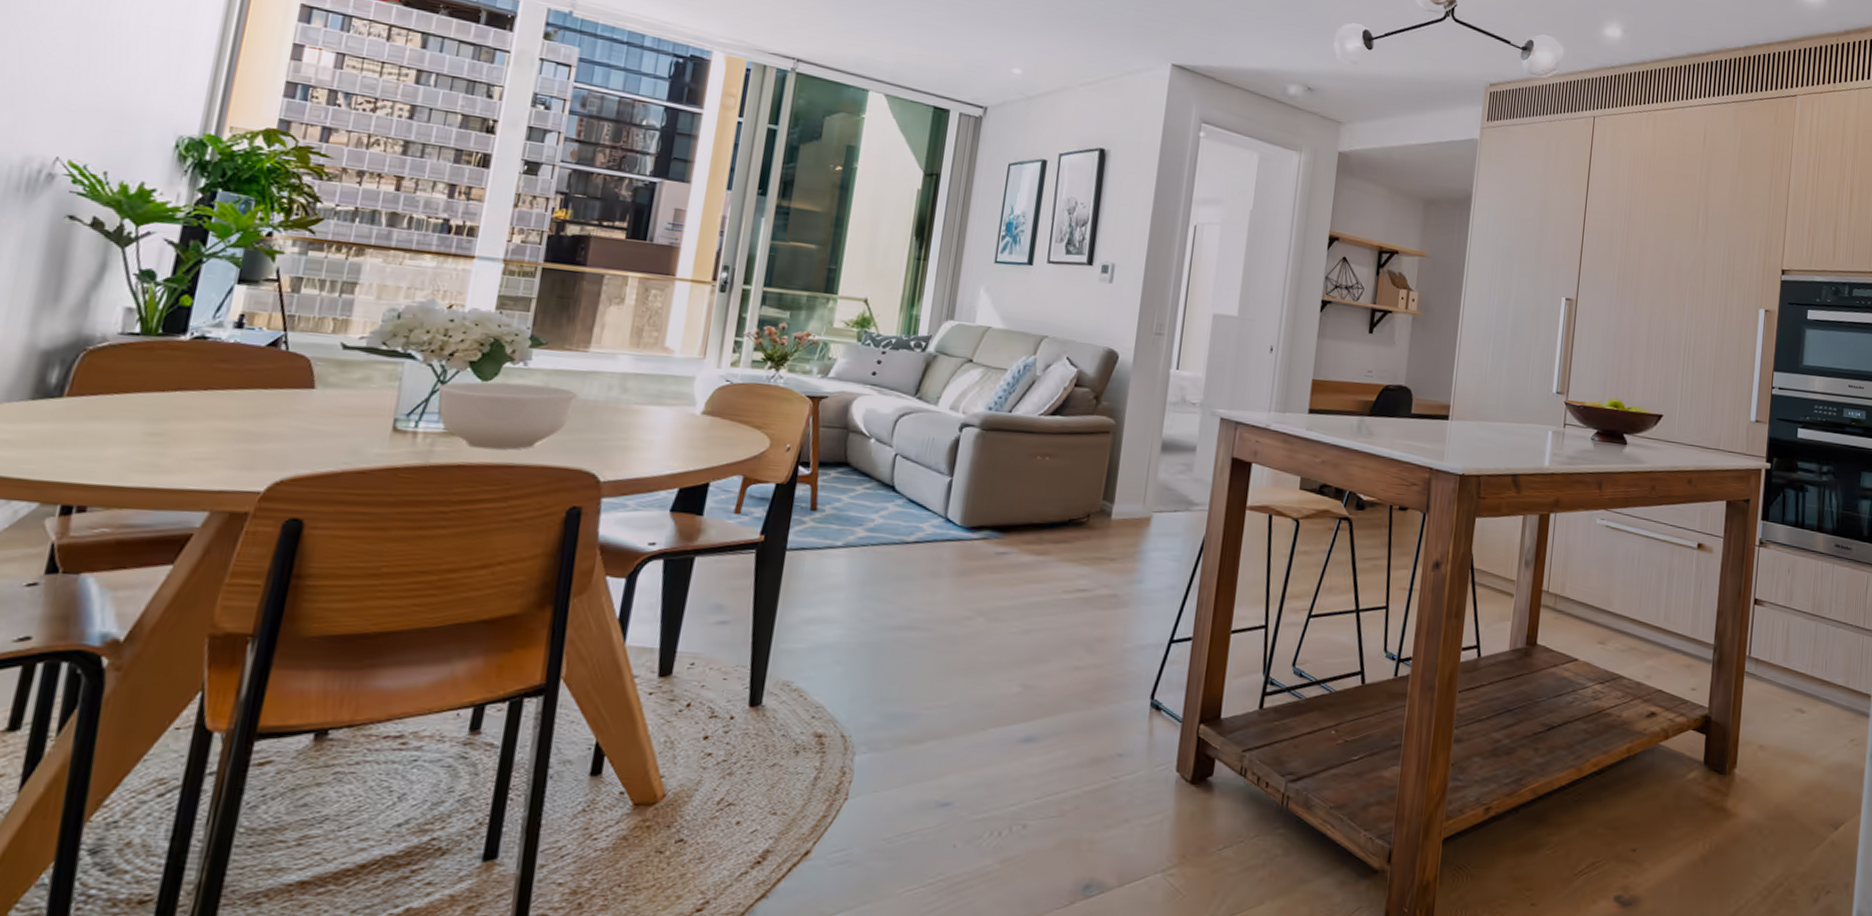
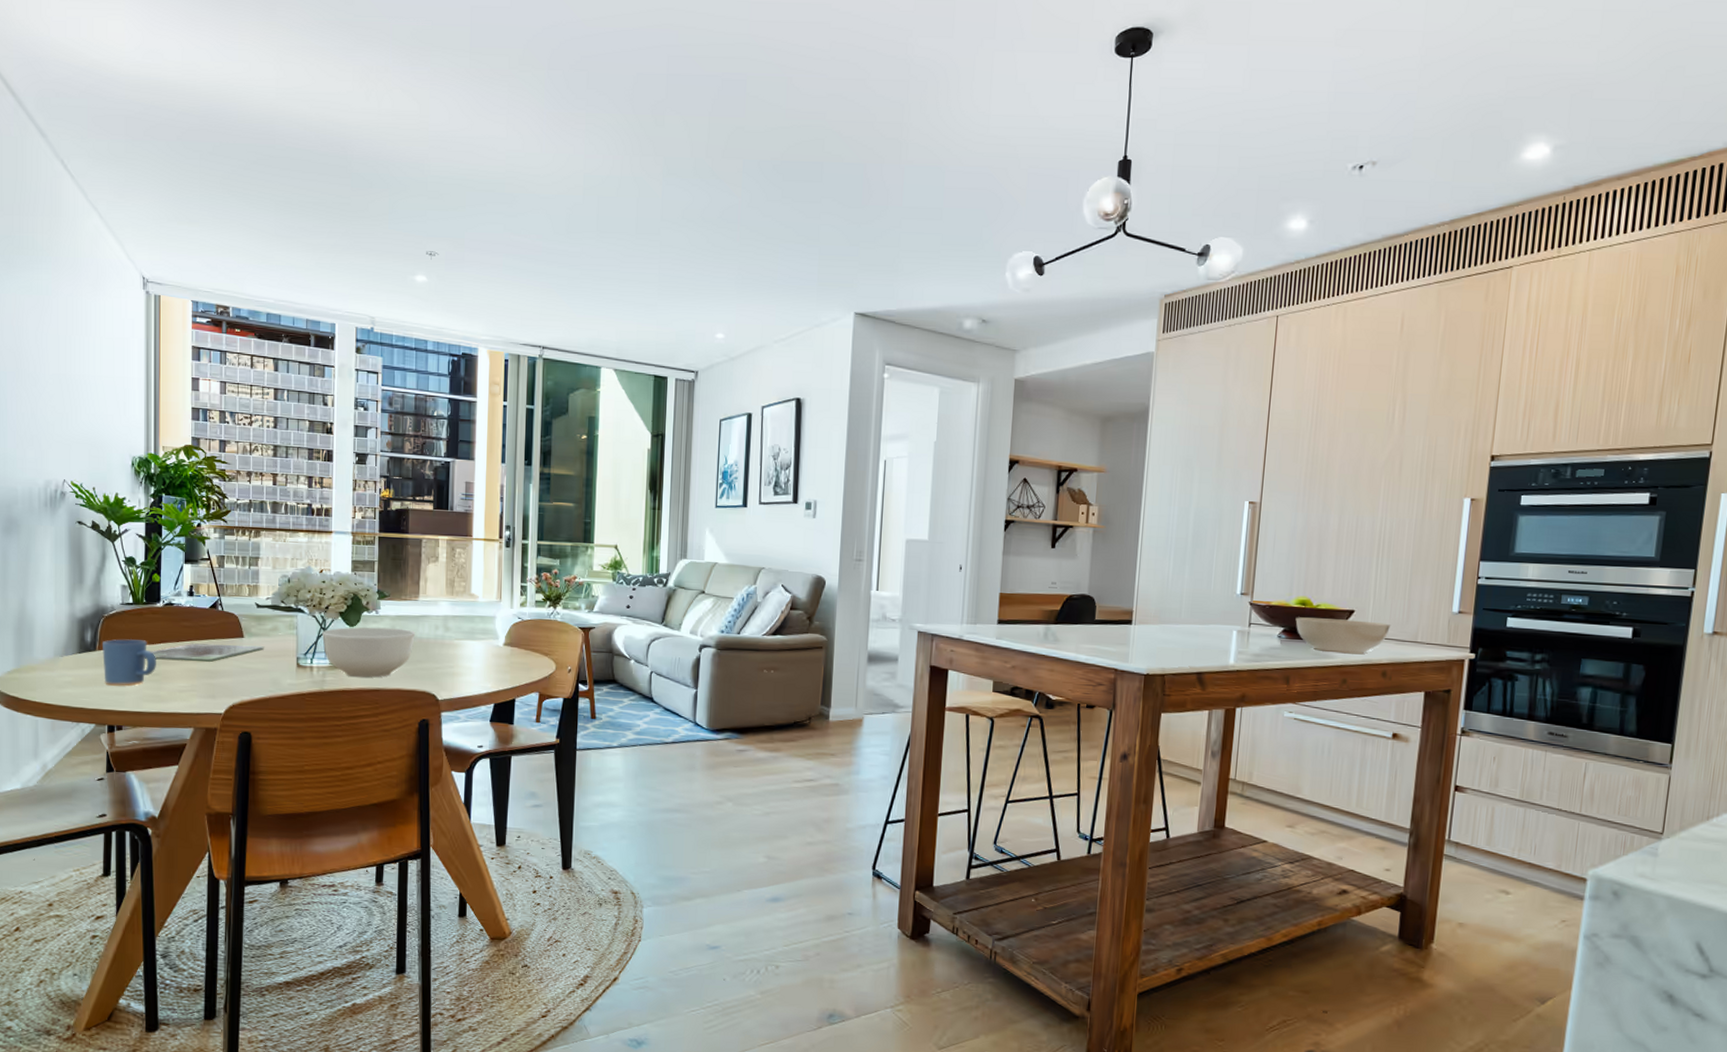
mug: none [69,382,165,449] -> present [102,638,156,686]
magazine: none [146,393,347,420] -> present [145,643,265,662]
bowl: none [1608,419,1696,461] -> present [1295,617,1391,655]

